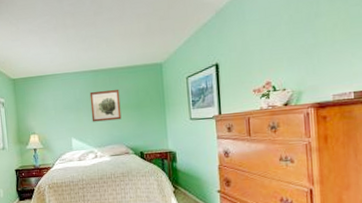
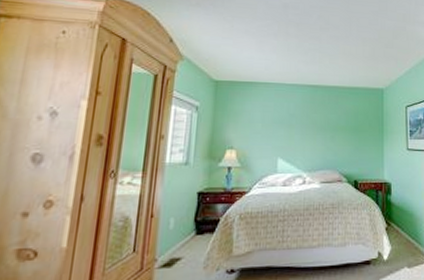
wall art: present [89,89,122,122] -> none [304,107,338,142]

